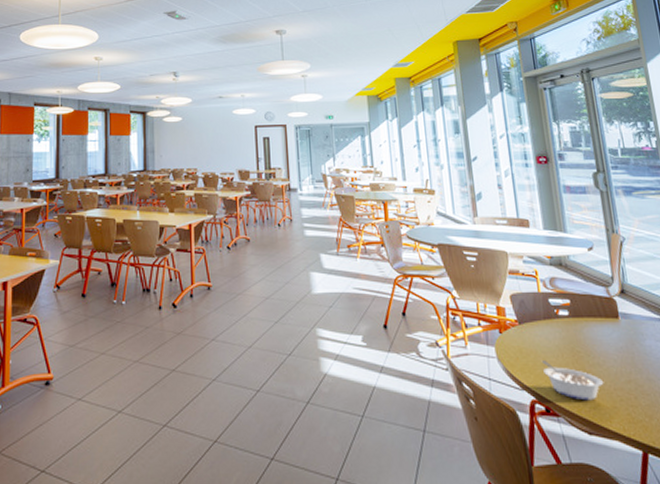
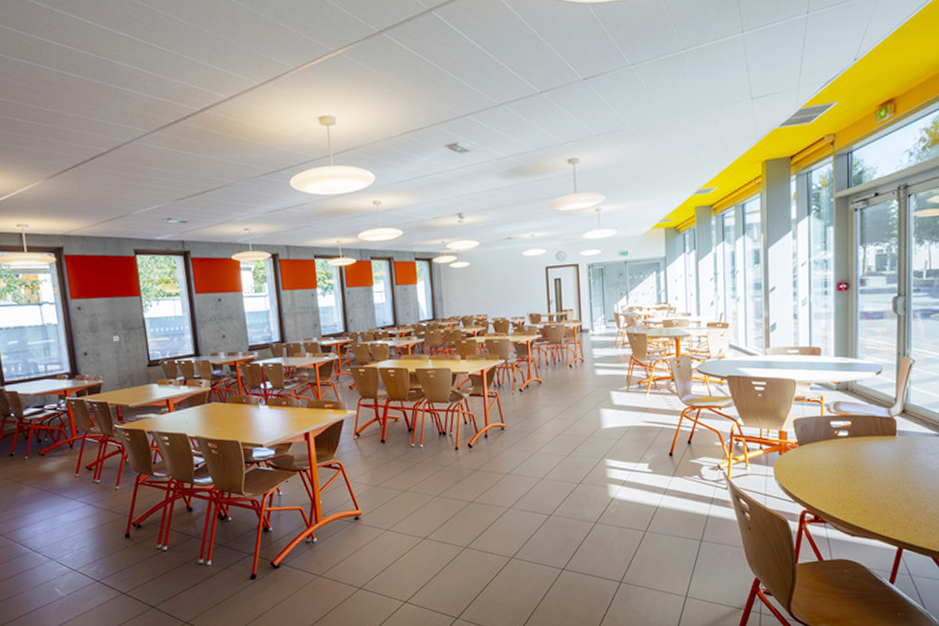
legume: present [541,361,604,401] -> none [816,476,872,509]

